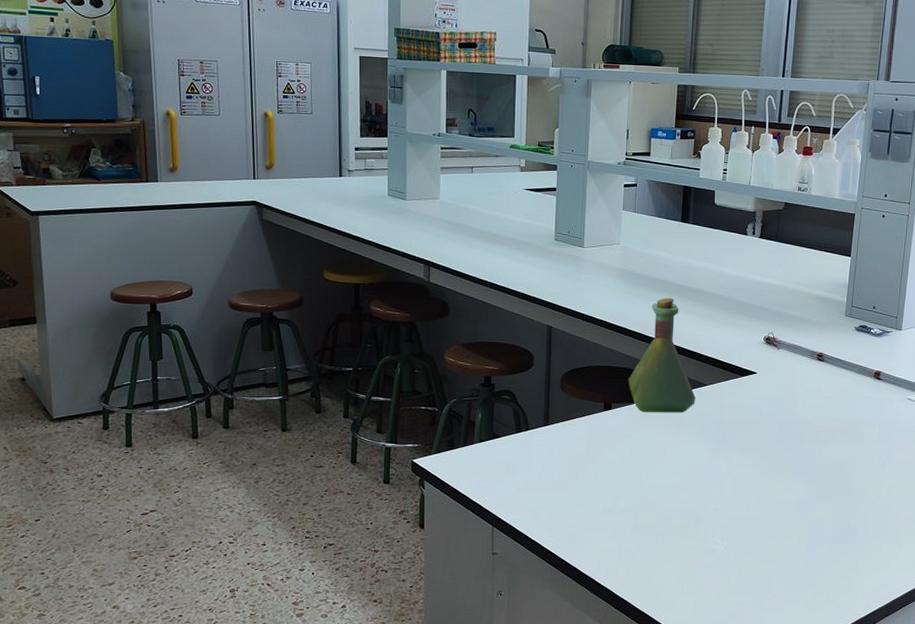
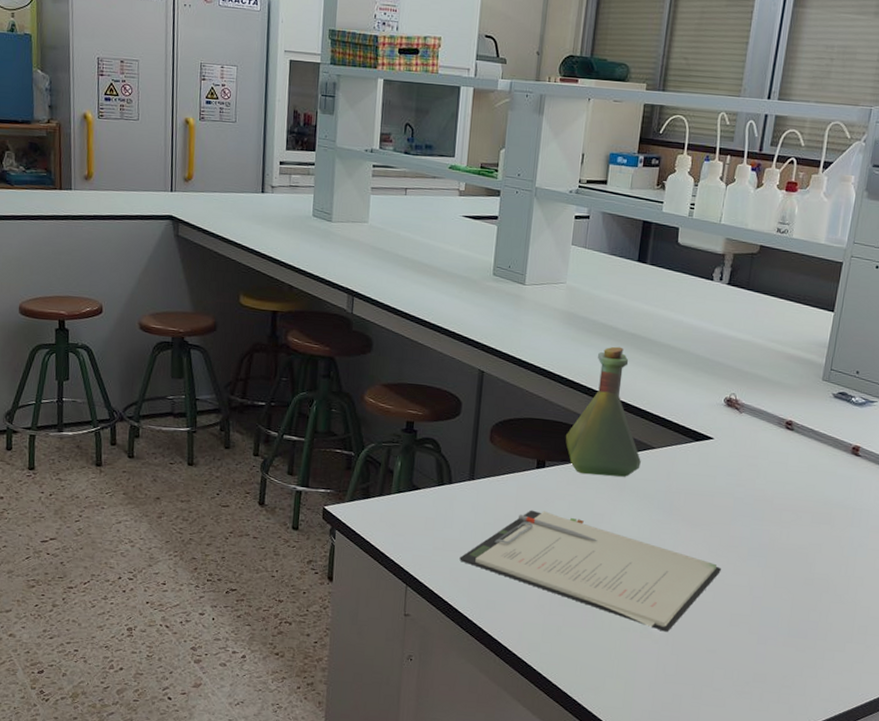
clipboard: none [540,448,771,548] -> present [459,510,721,632]

